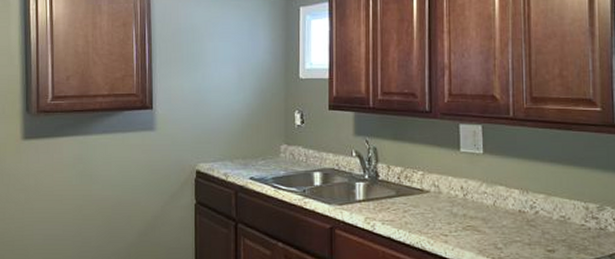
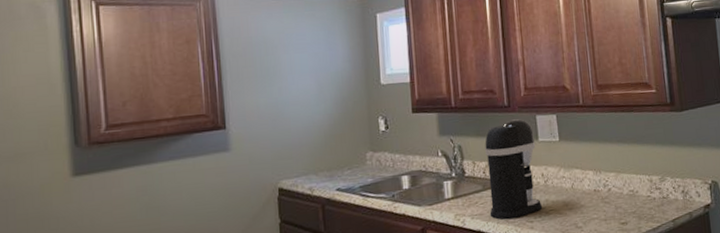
coffee maker: none [401,126,458,230] -> present [485,119,542,220]

